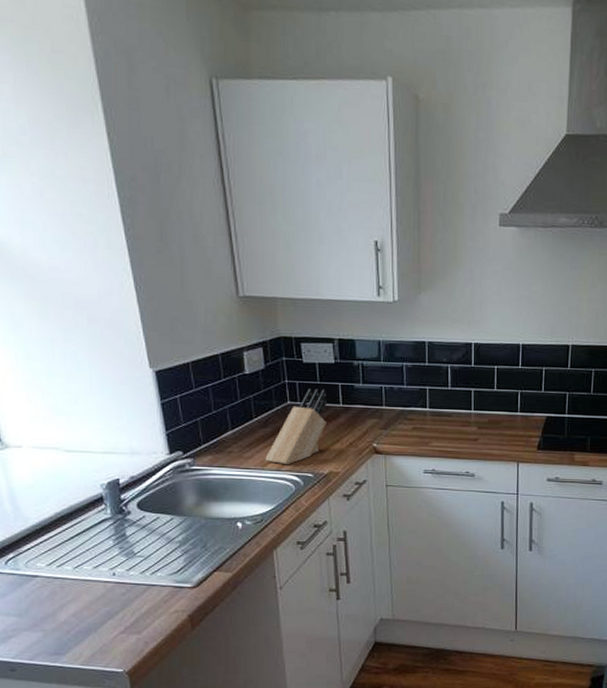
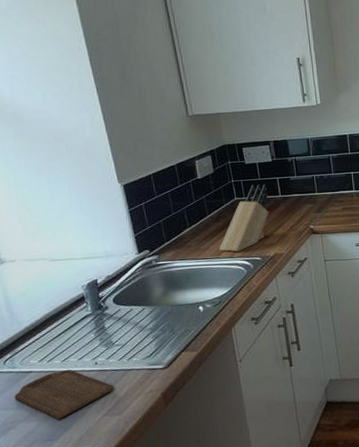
cutting board: none [17,577,134,632] -> present [14,369,114,419]

